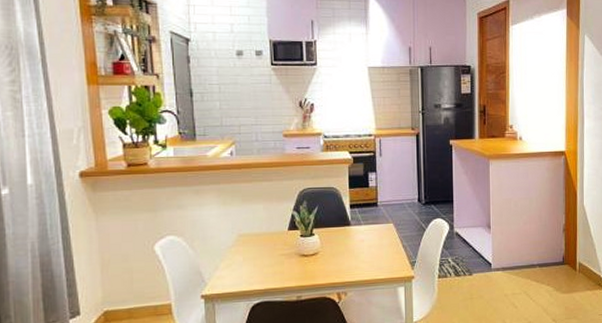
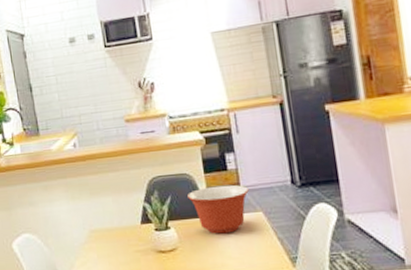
mixing bowl: none [332,199,384,241] -> present [186,184,249,234]

